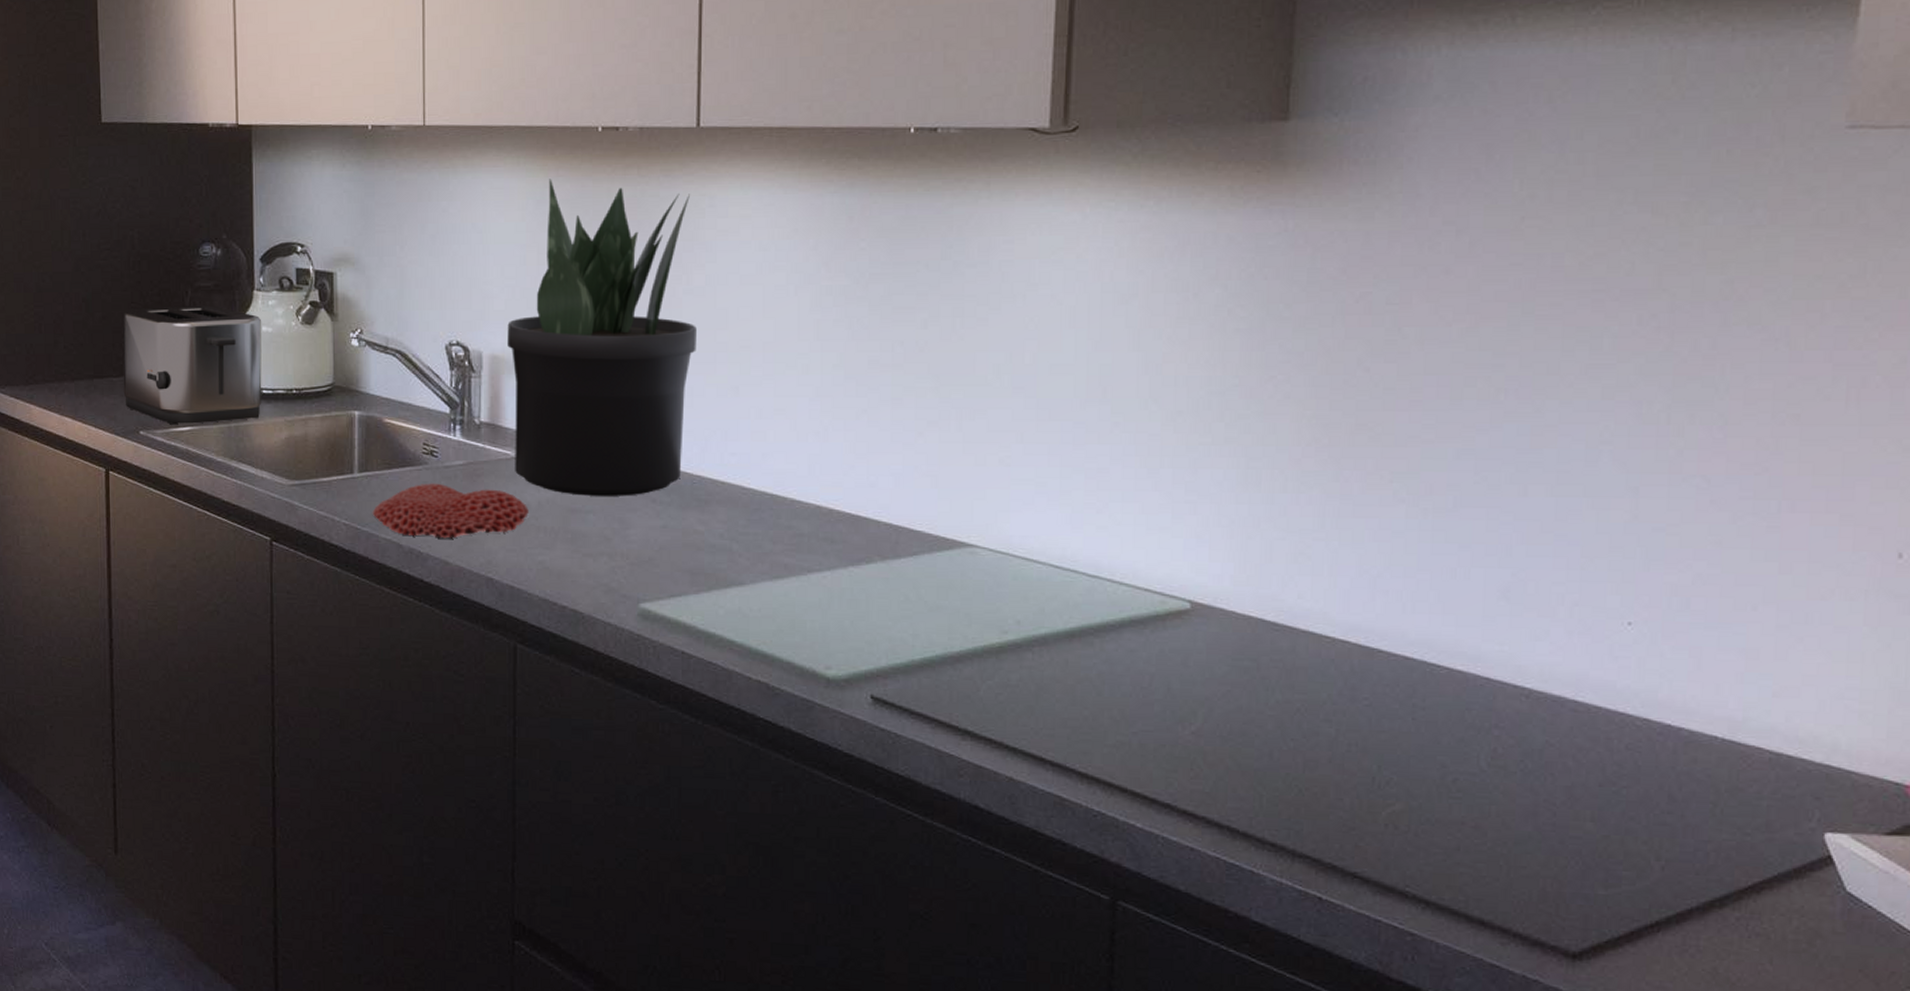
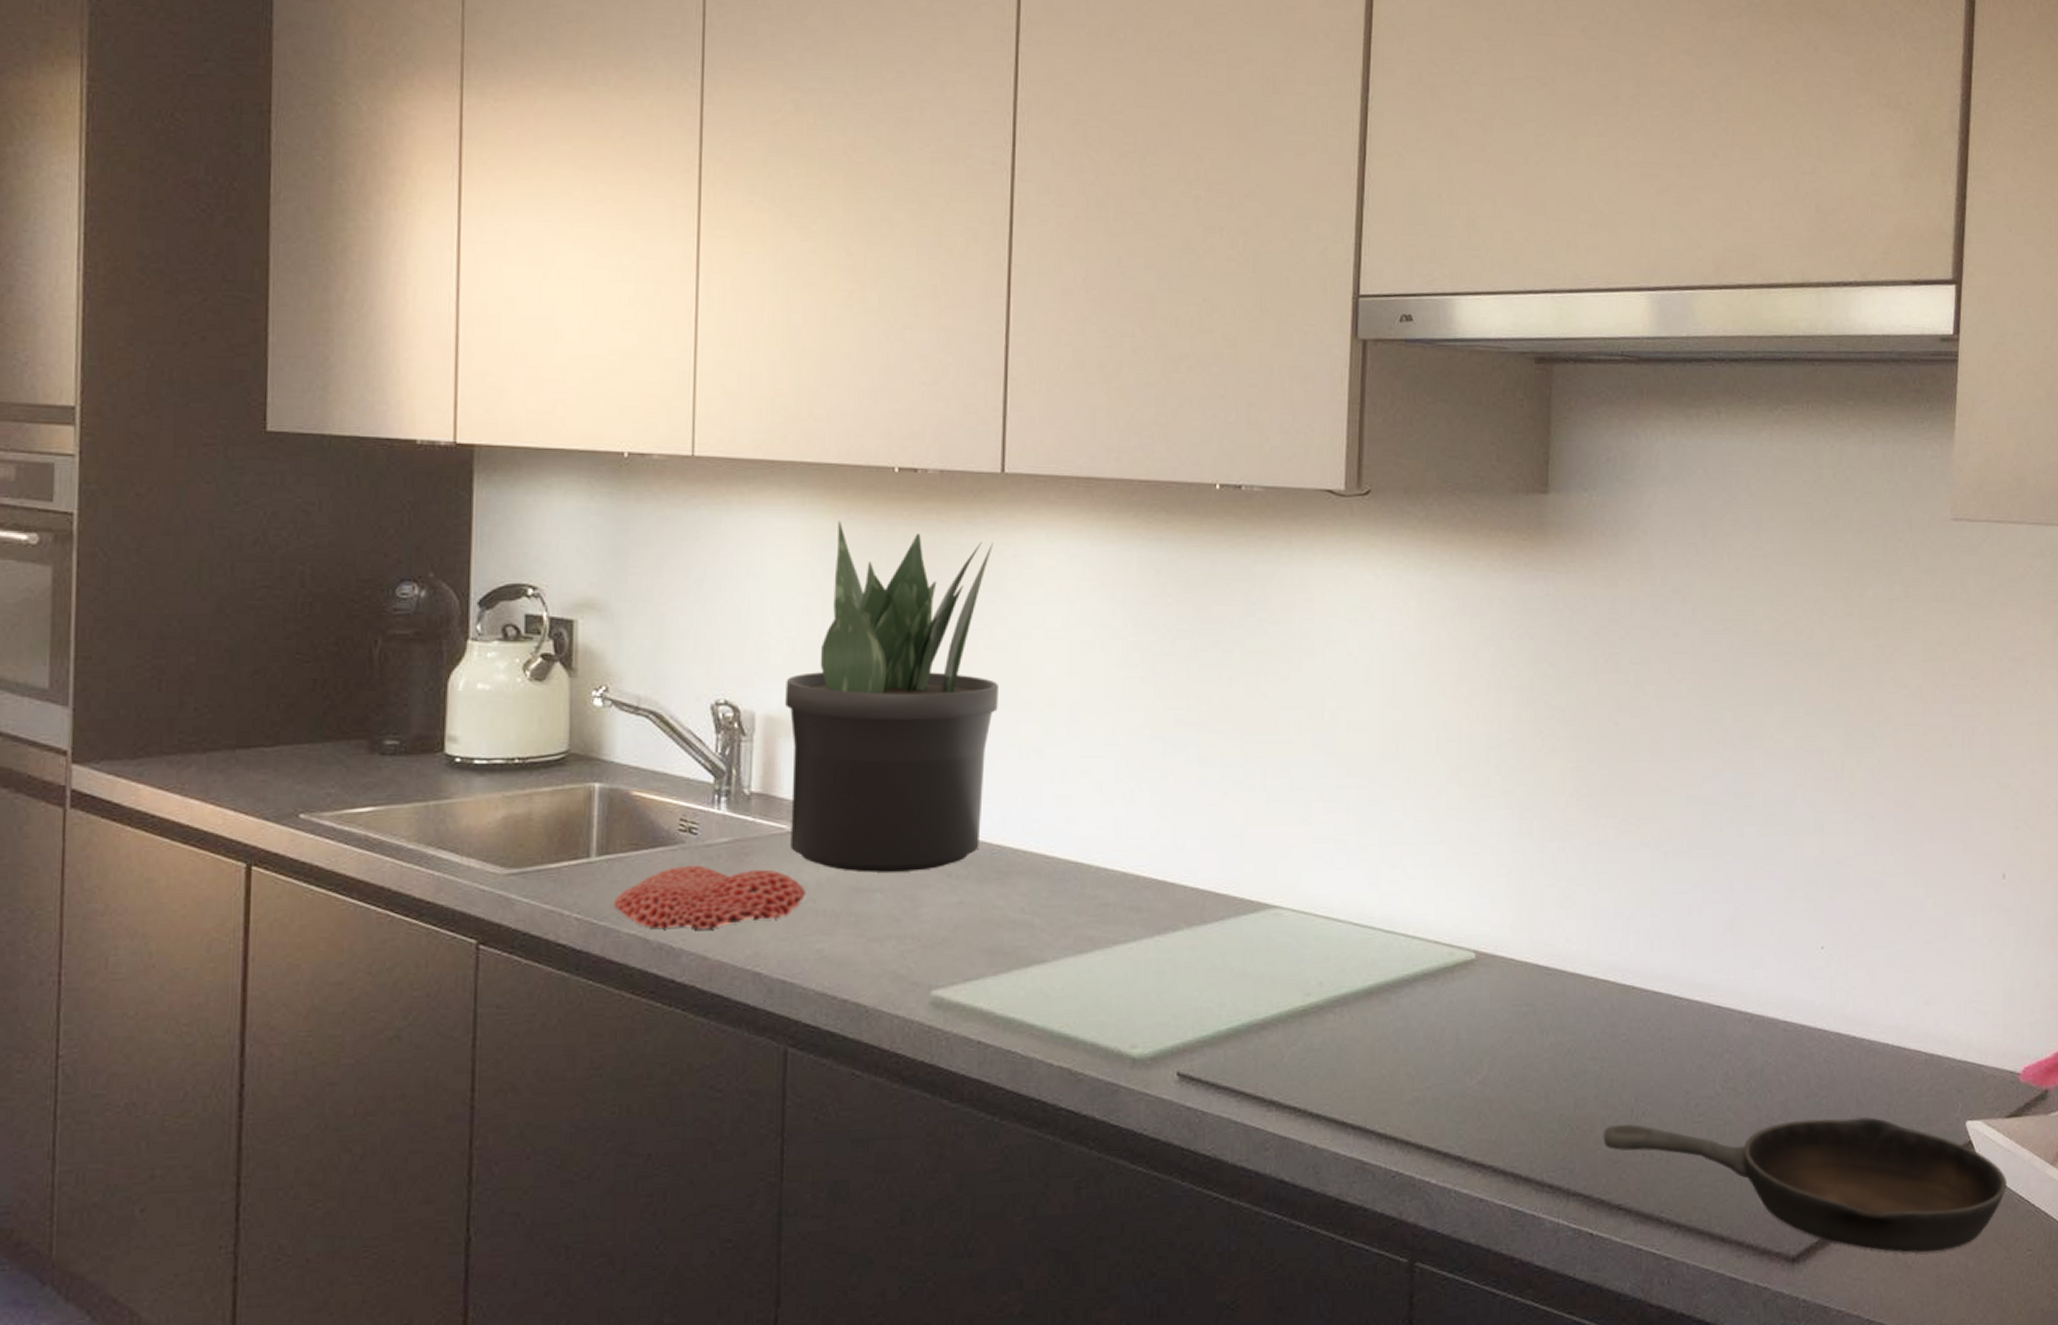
toaster: present [123,305,262,425] -> none [278,657,478,805]
frying pan: none [1337,791,1882,973] -> present [1603,1116,2008,1253]

